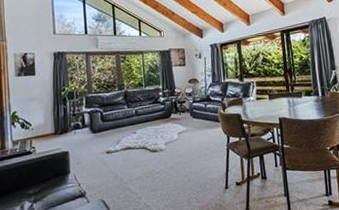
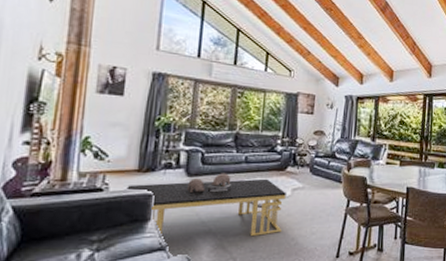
coffee table: none [47,126,175,183] -> present [125,173,286,237]

